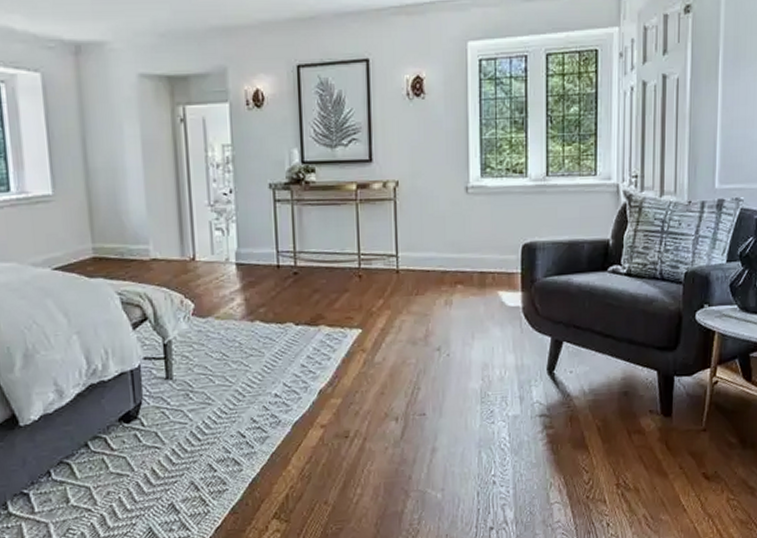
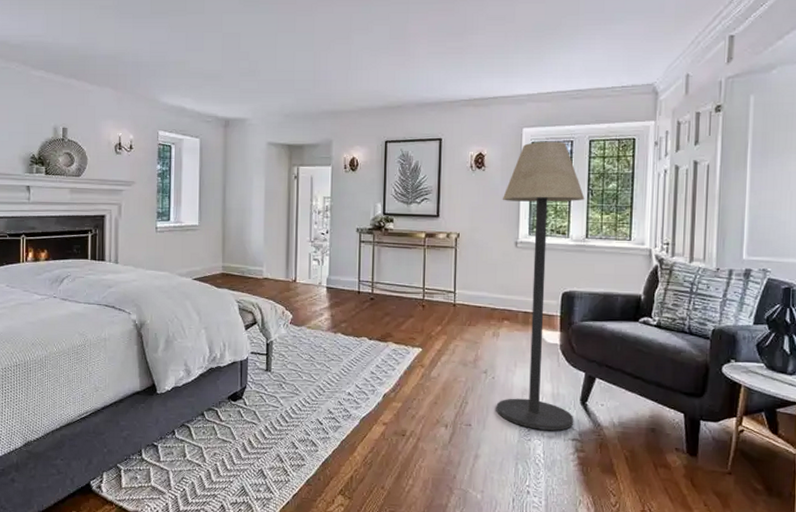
floor lamp: none [447,57,543,410] -> present [496,141,585,431]

